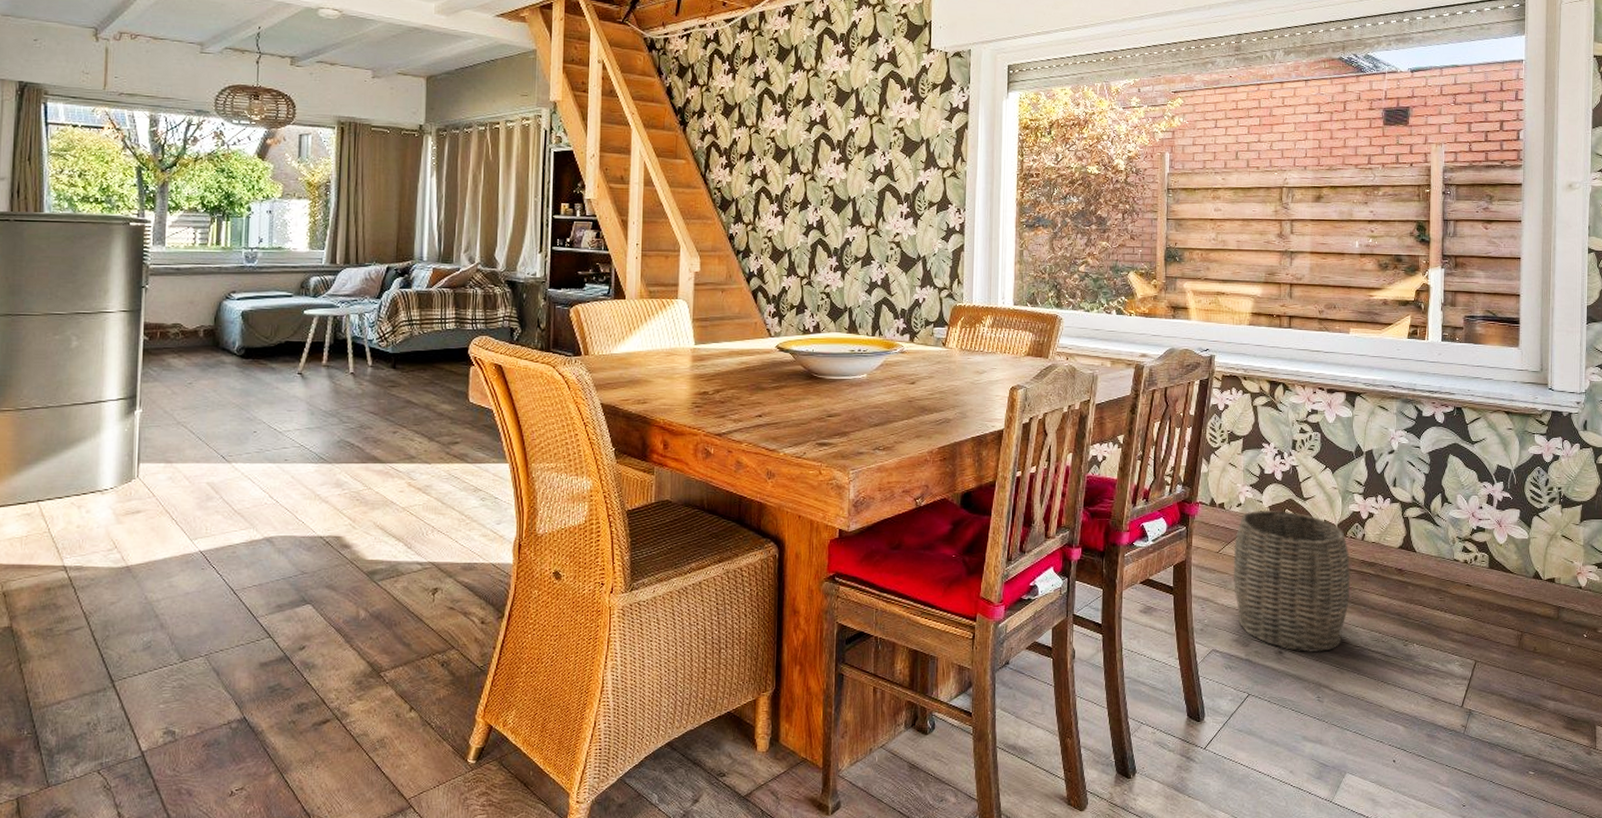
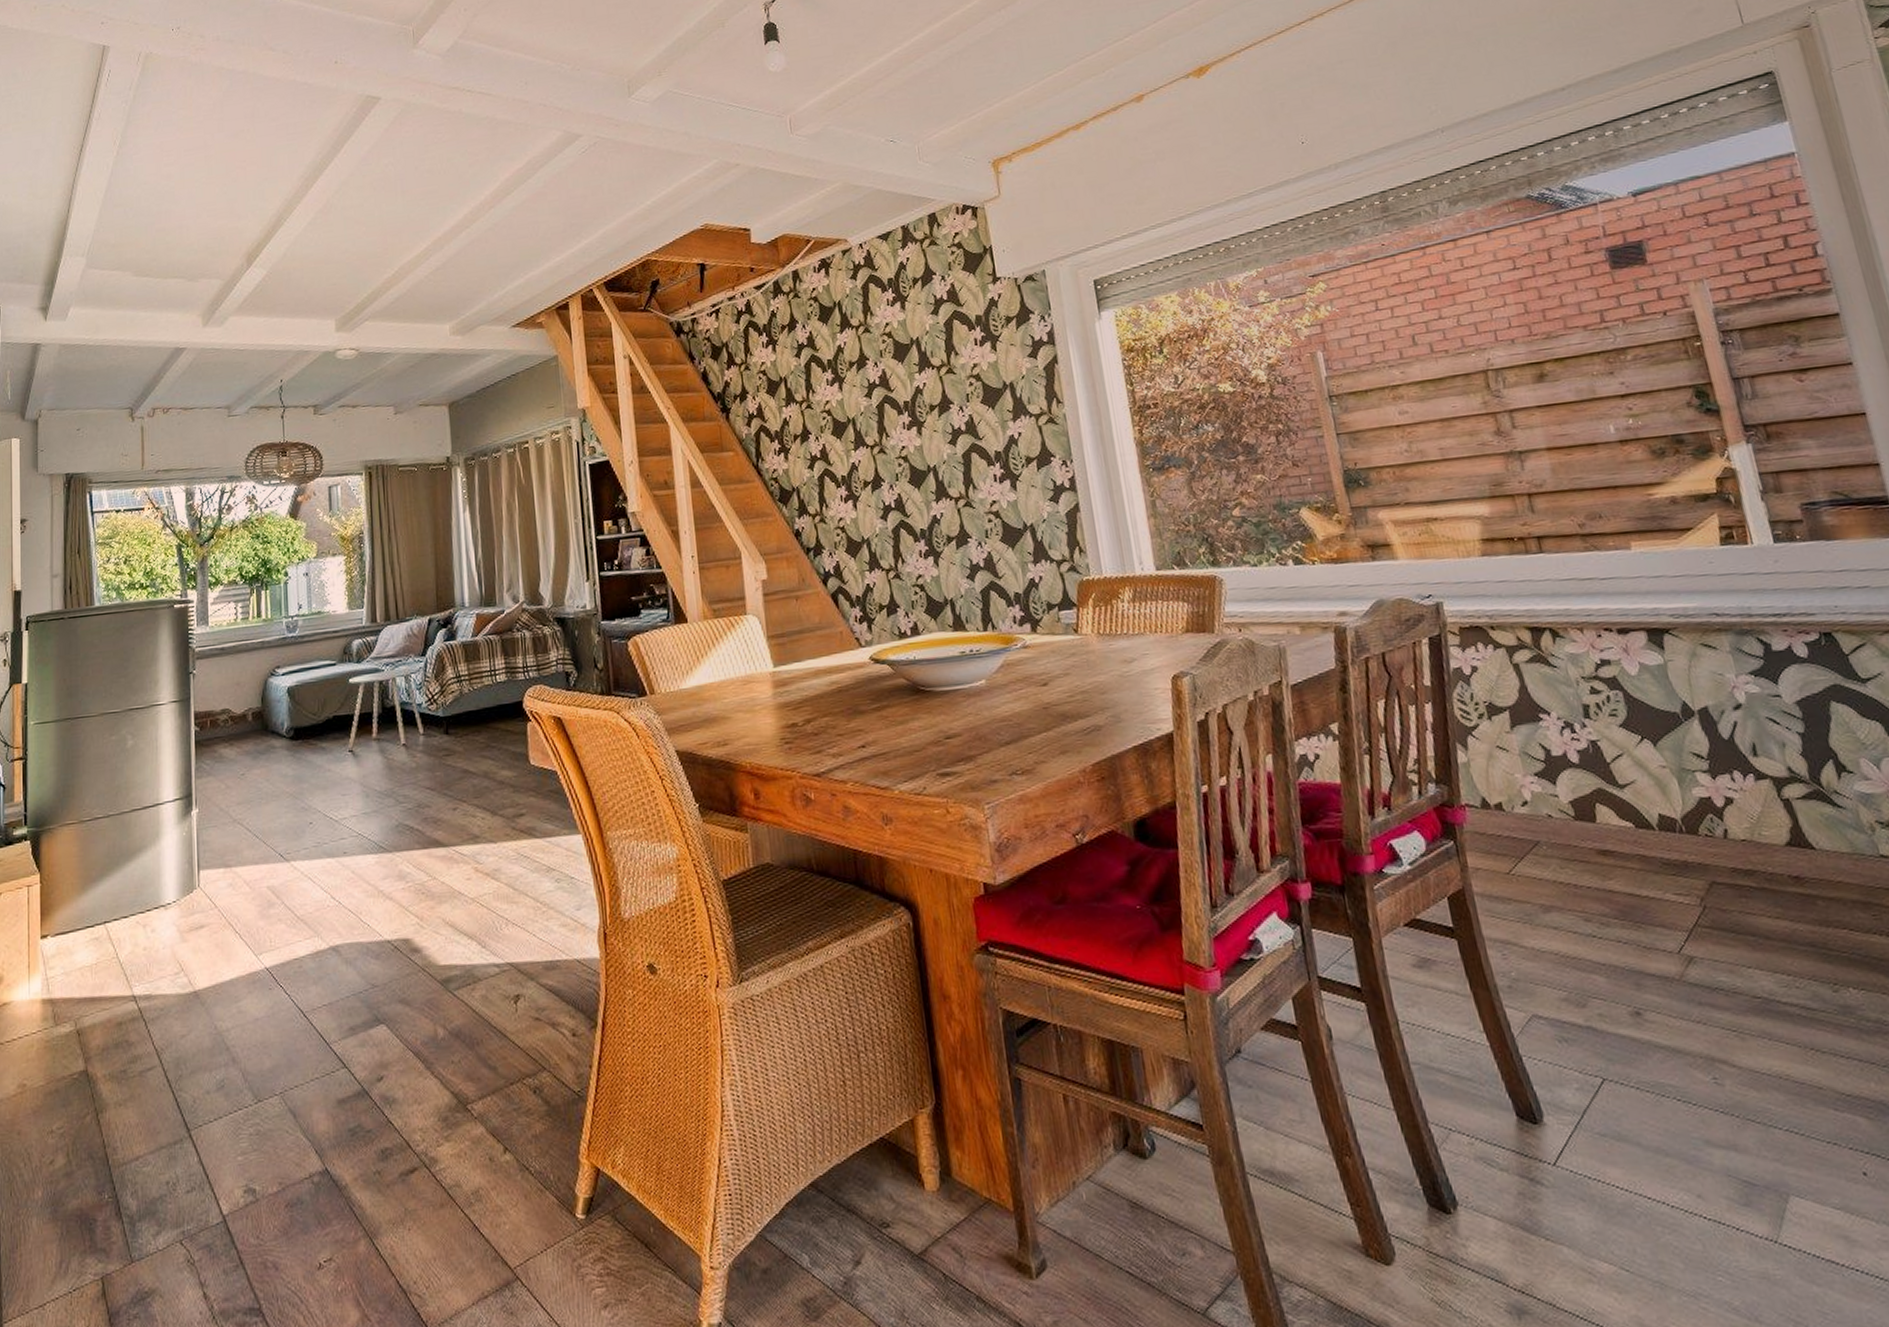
woven basket: present [1233,511,1351,653] -> none [1529,806,1731,1011]

